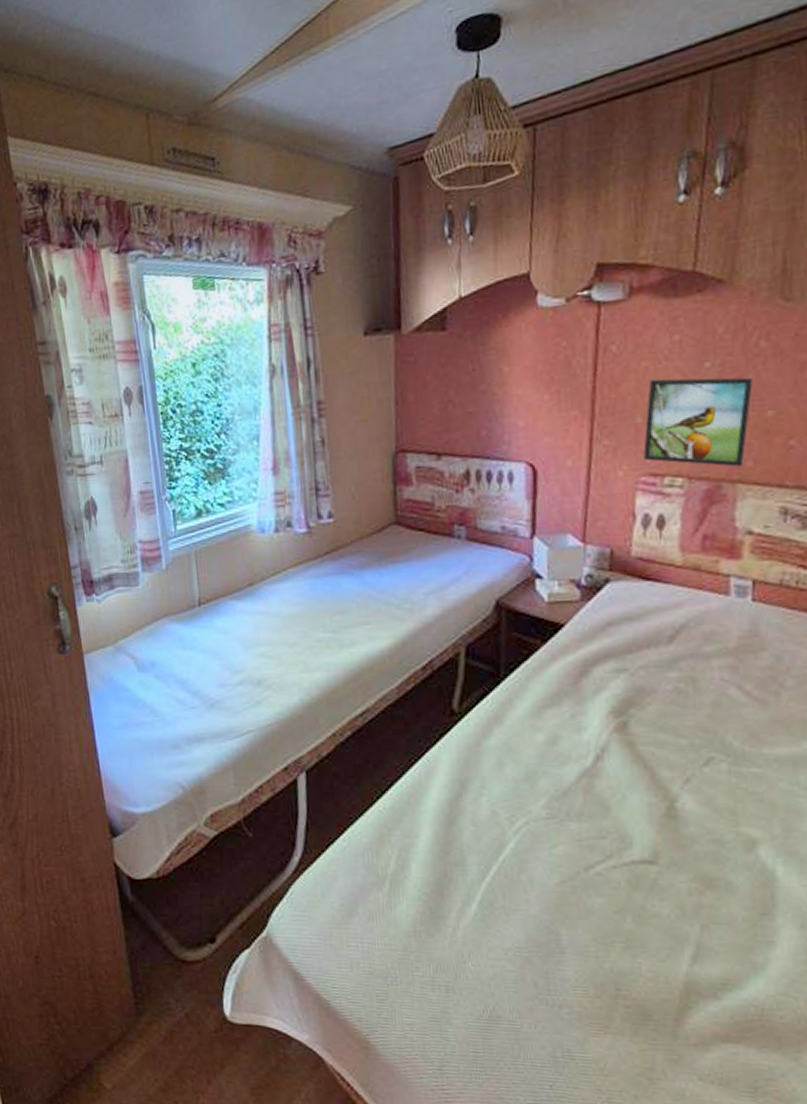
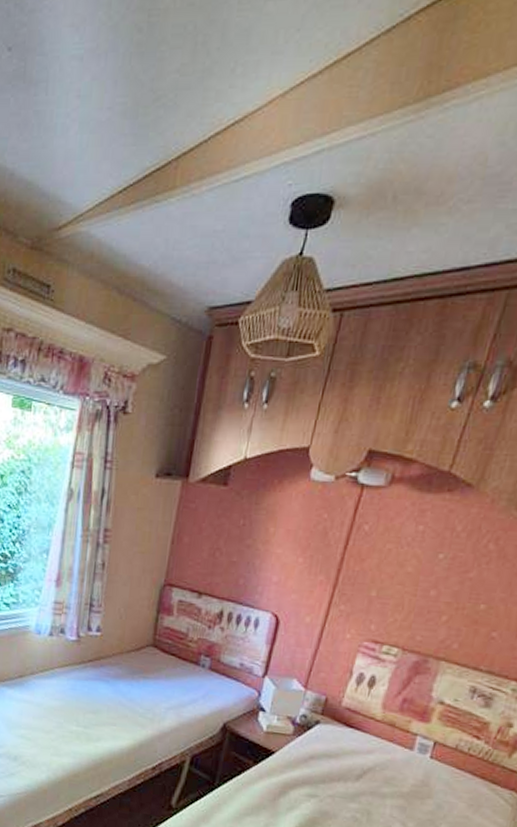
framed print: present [643,377,754,467] -> none [370,561,476,647]

